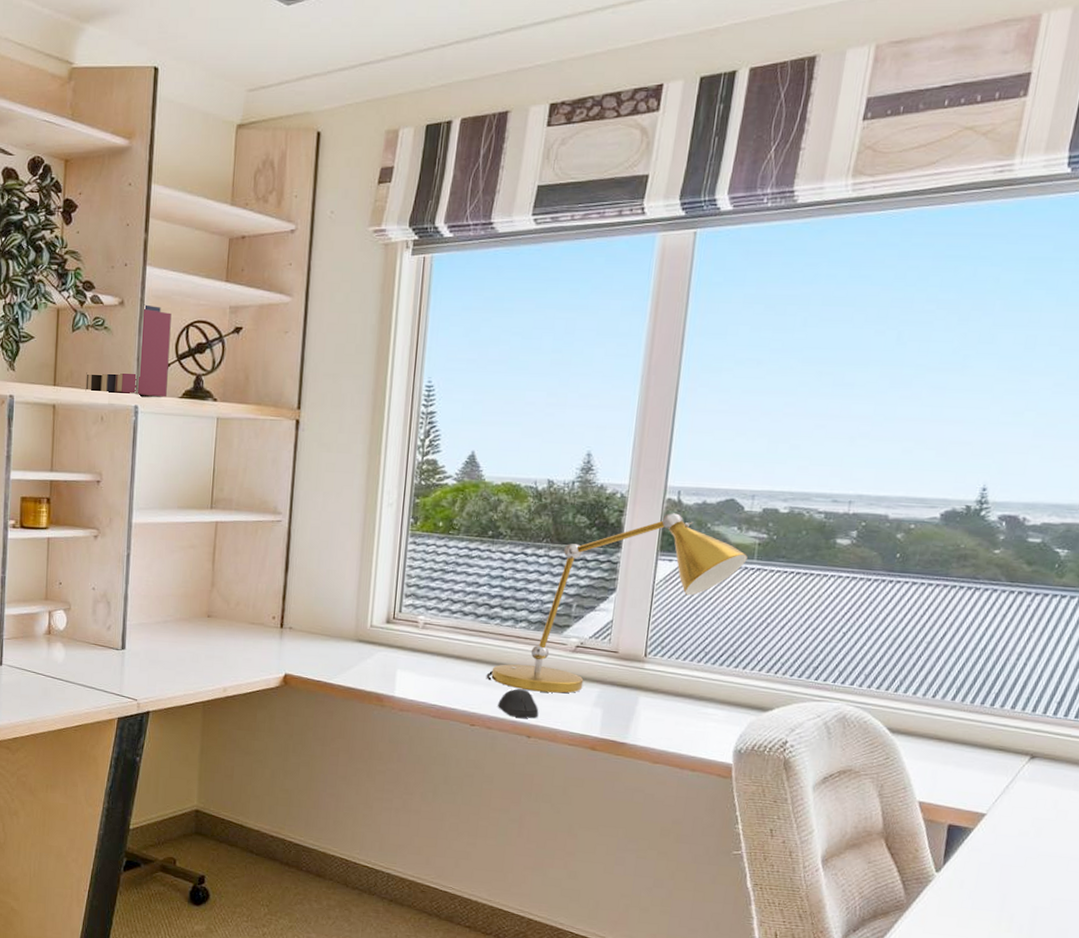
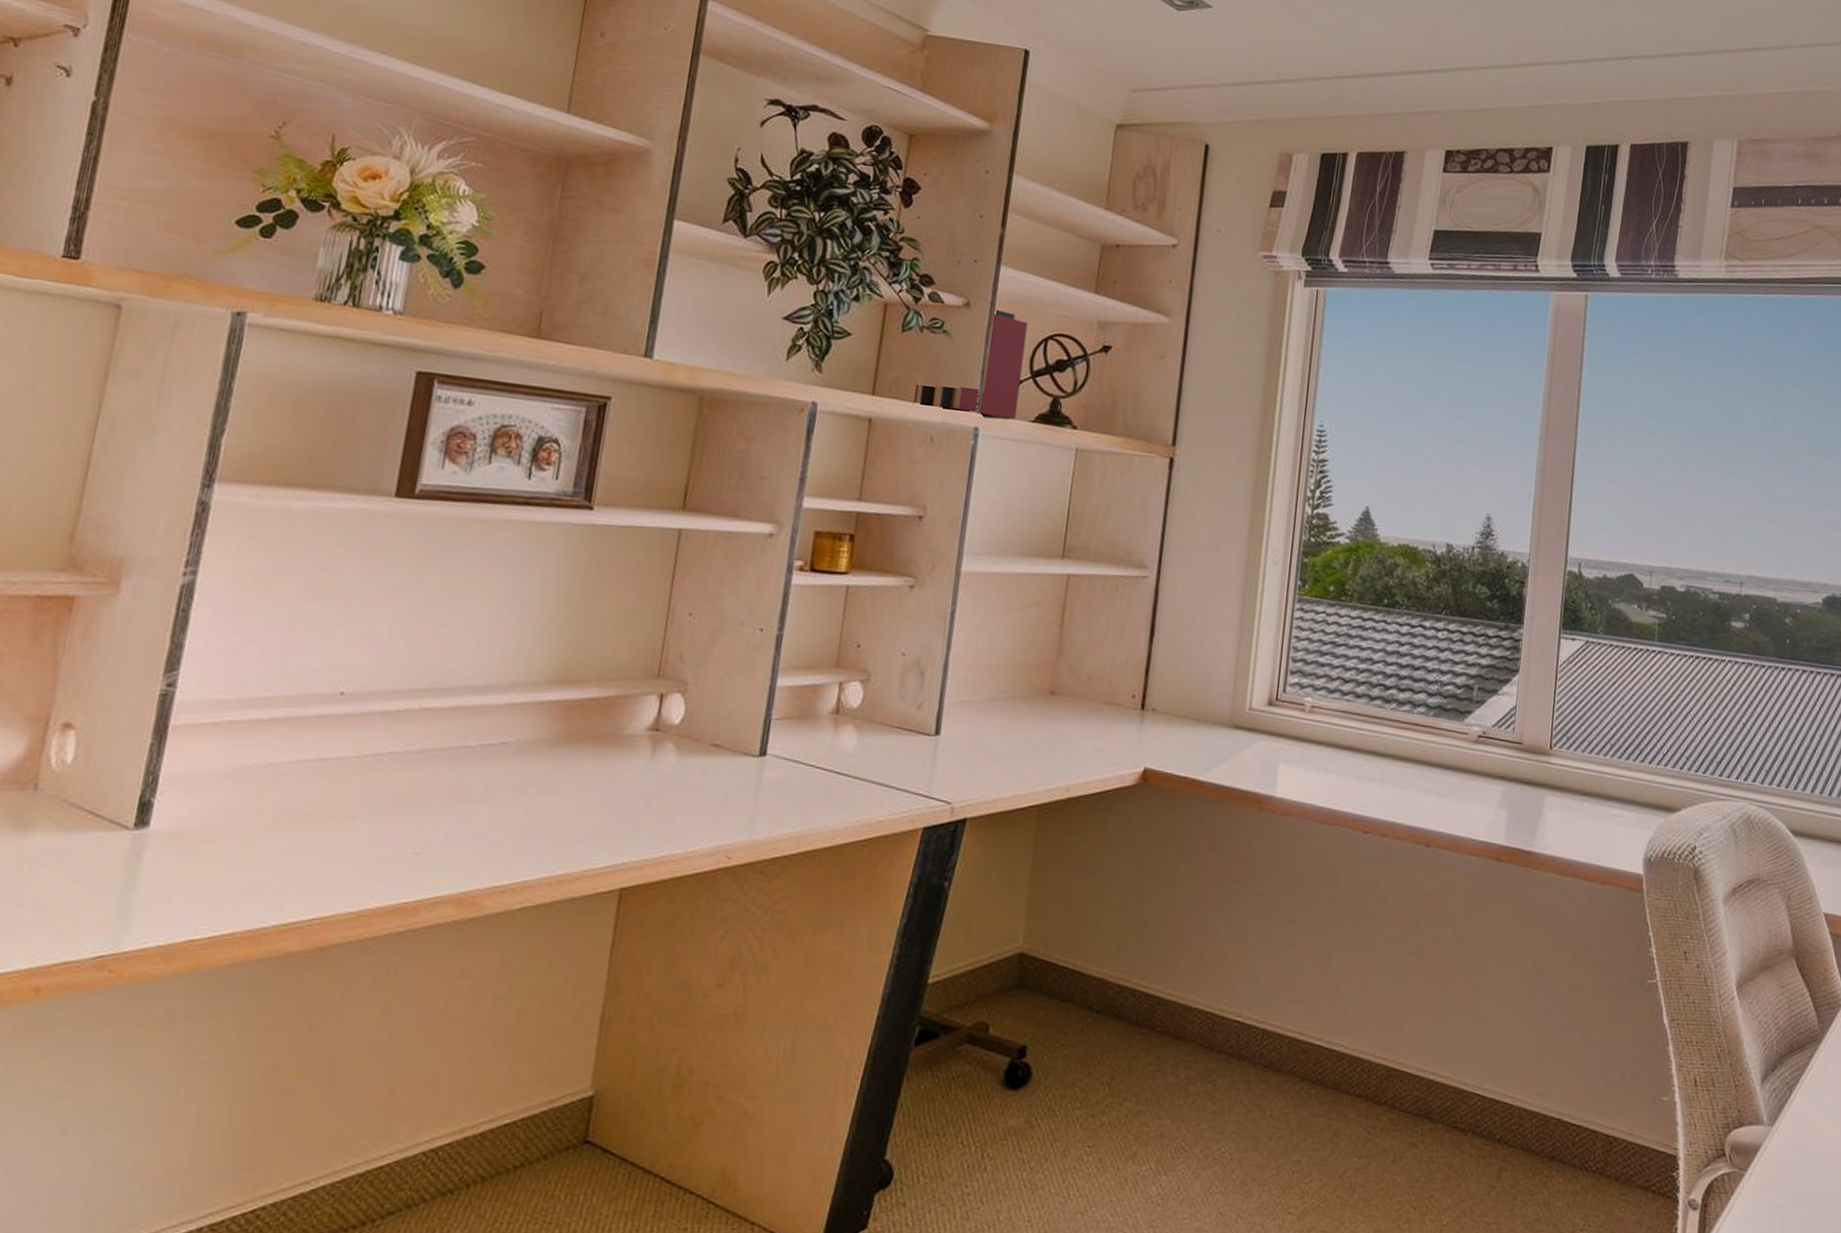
desk lamp: present [486,513,747,694] -> none [1380,586,1648,793]
computer mouse: present [498,688,539,719] -> none [1394,787,1439,824]

